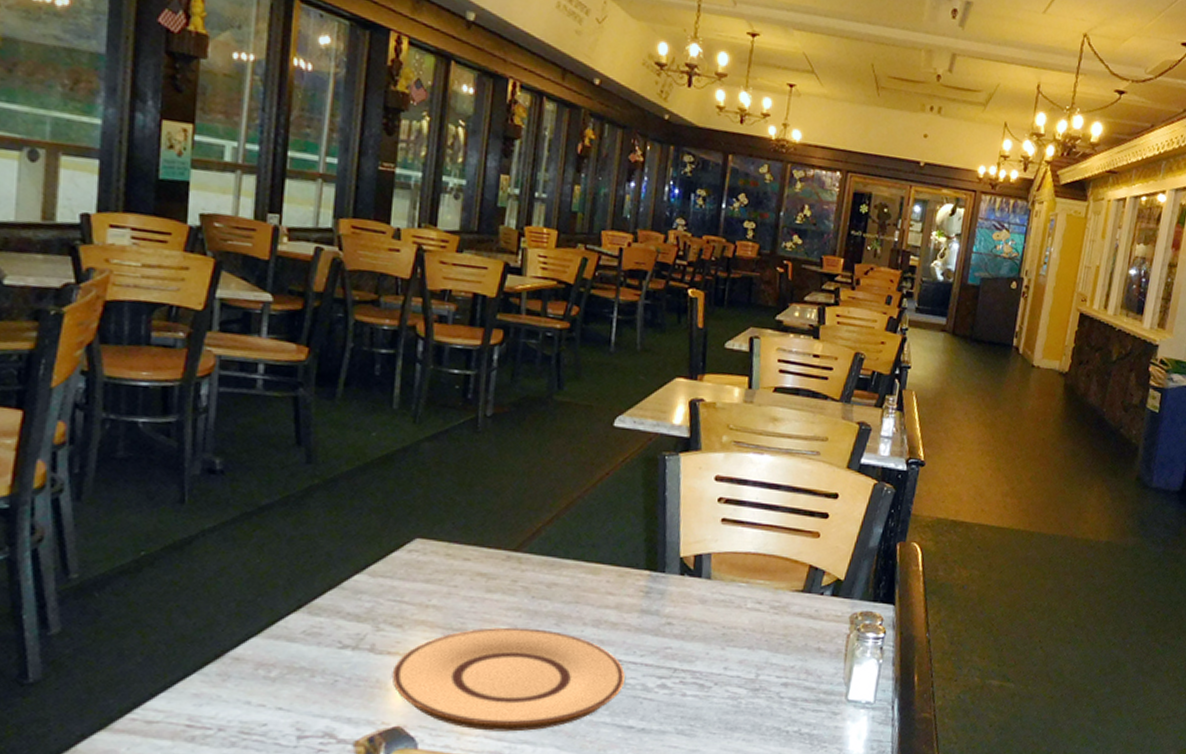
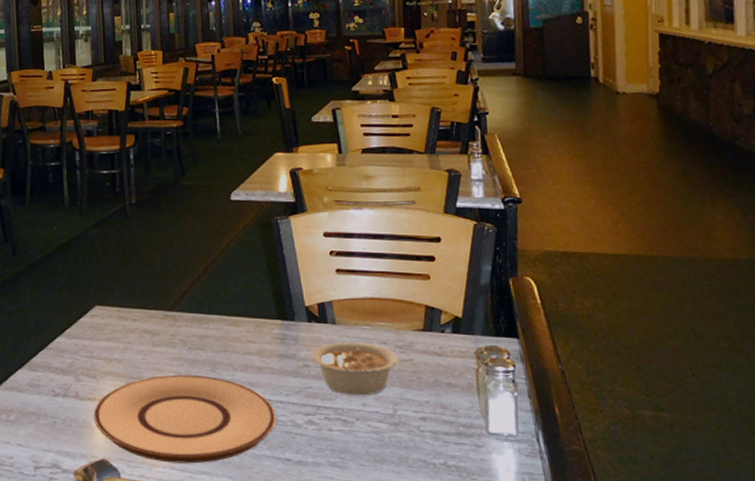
legume: none [677,599,788,659] -> present [312,342,414,396]

